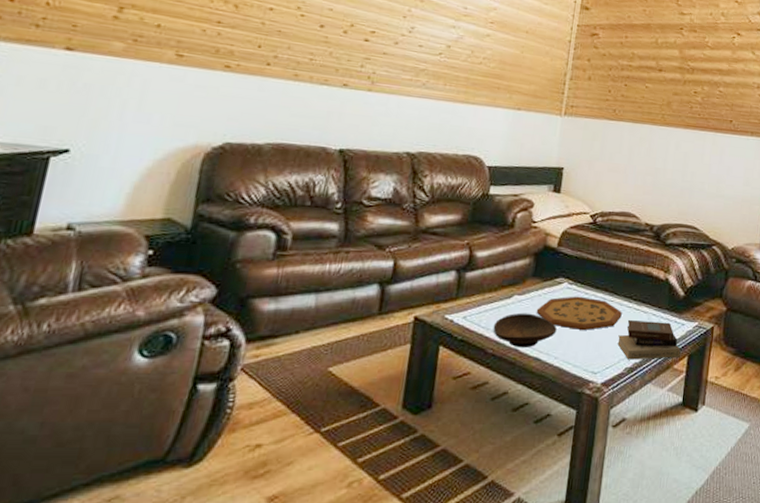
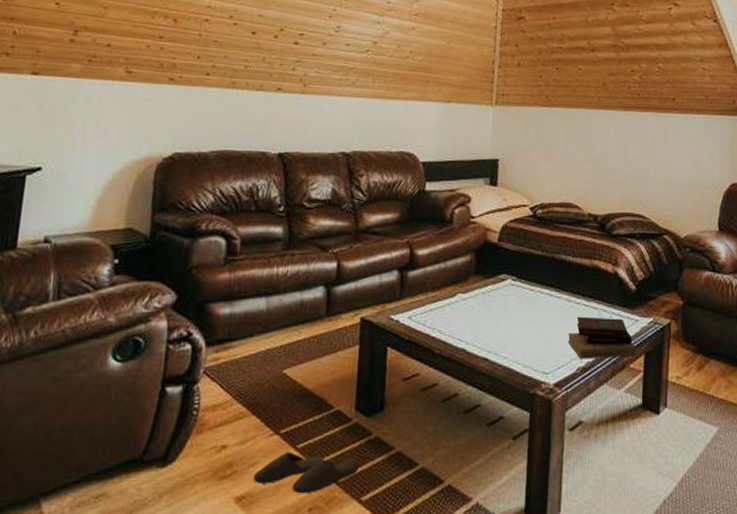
slippers: none [288,450,402,492] -> present [253,452,359,494]
decorative bowl: present [493,312,557,348] -> none [439,311,504,348]
decorative tray: present [536,296,622,330] -> none [481,293,570,328]

